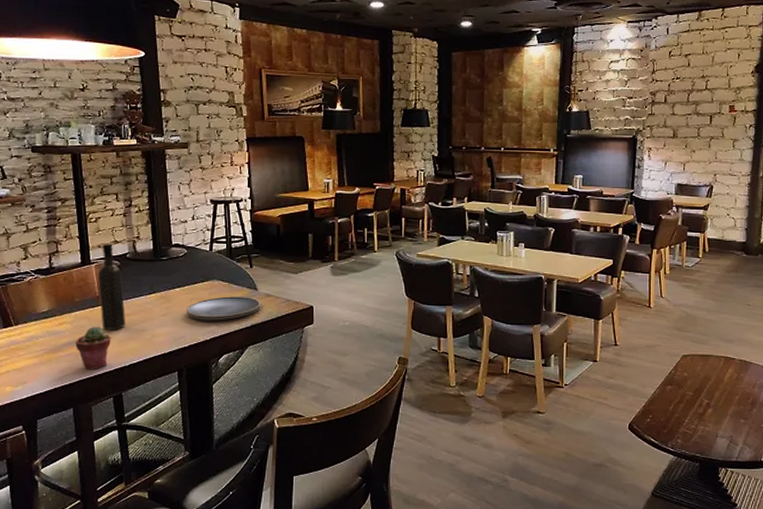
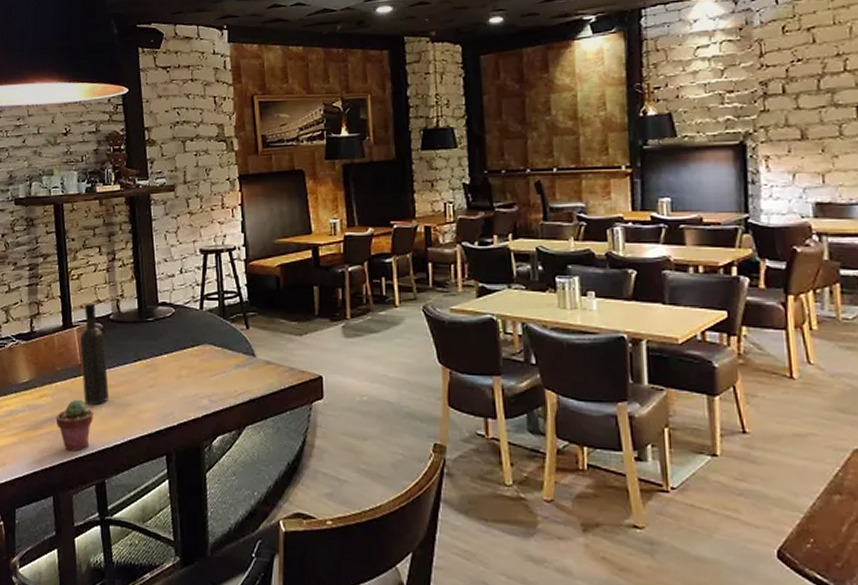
plate: present [186,296,261,320] -> none [174,364,260,394]

